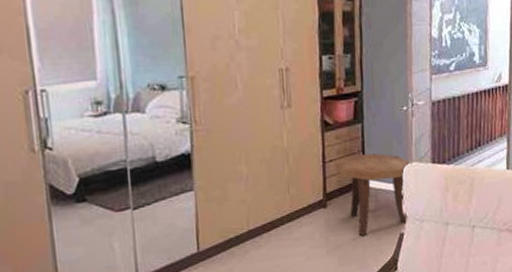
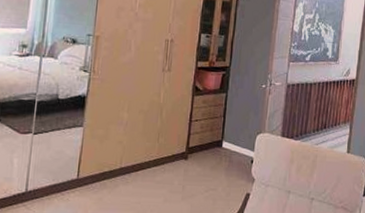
side table: present [334,153,413,236] -> none [198,119,265,190]

